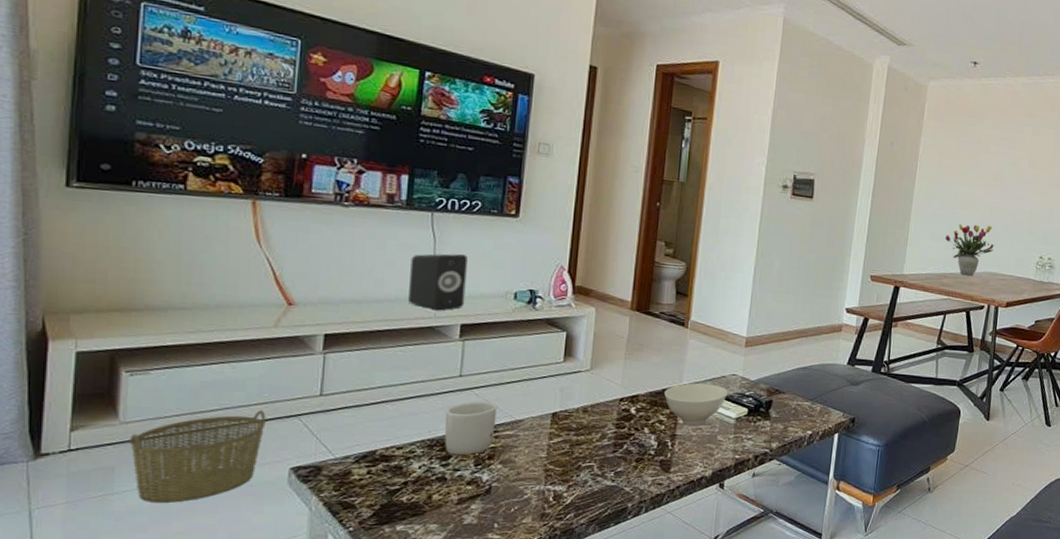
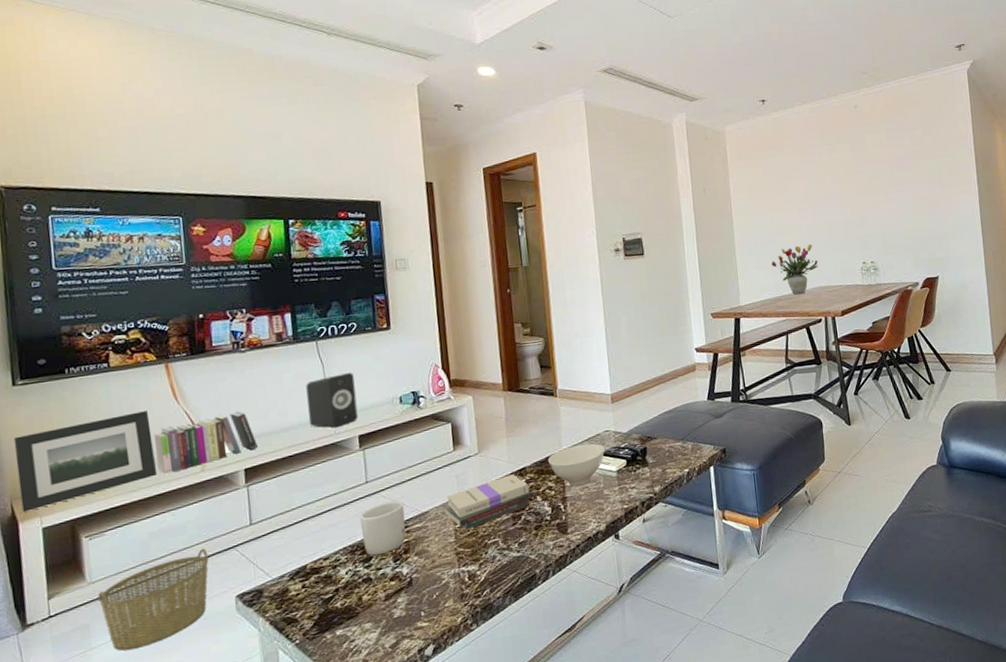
picture frame: none [55,244,224,330] -> present [13,410,158,512]
books: none [223,269,345,322] -> present [153,411,259,474]
books: none [541,399,641,447] -> present [445,474,534,529]

